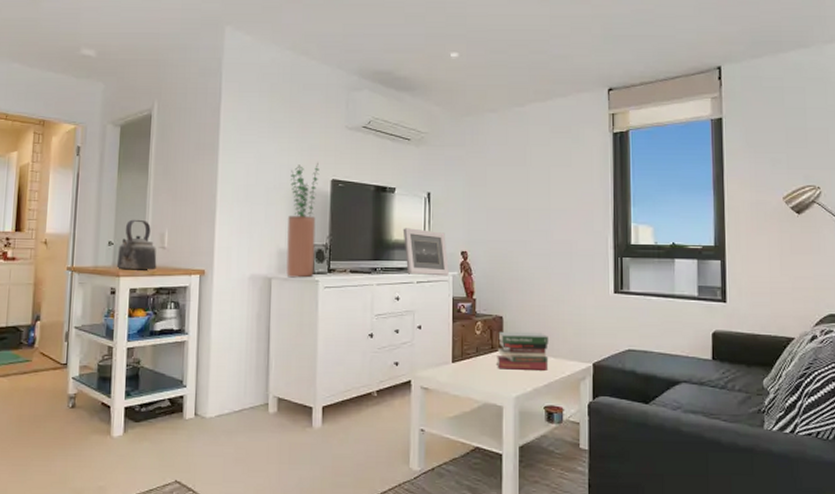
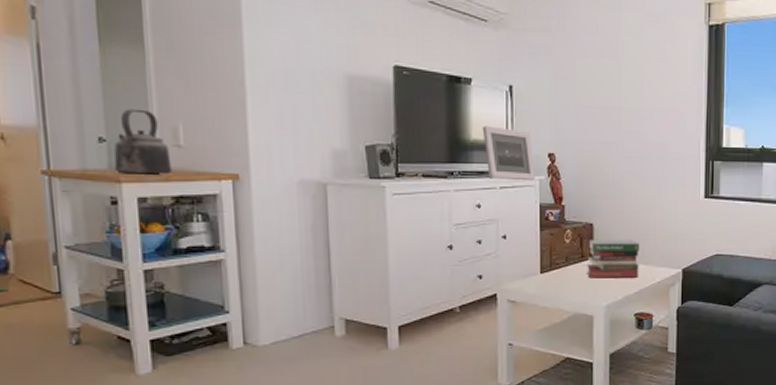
vase: present [286,162,320,278] -> none [341,43,379,184]

